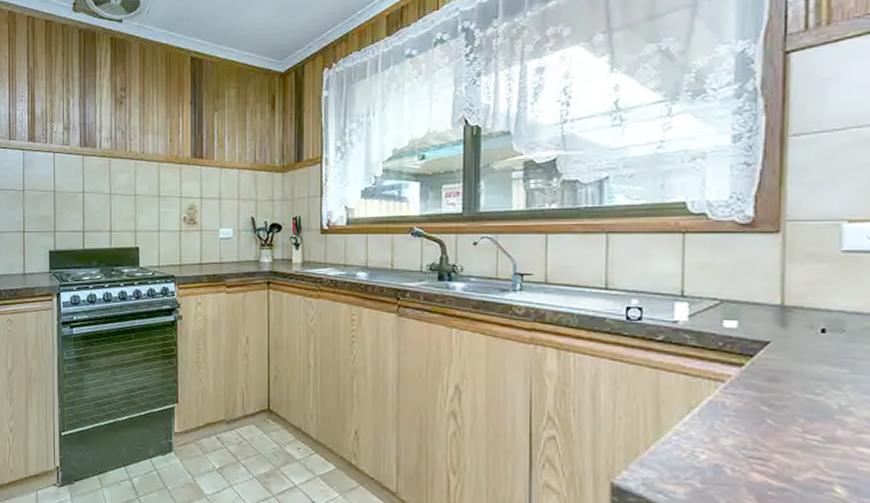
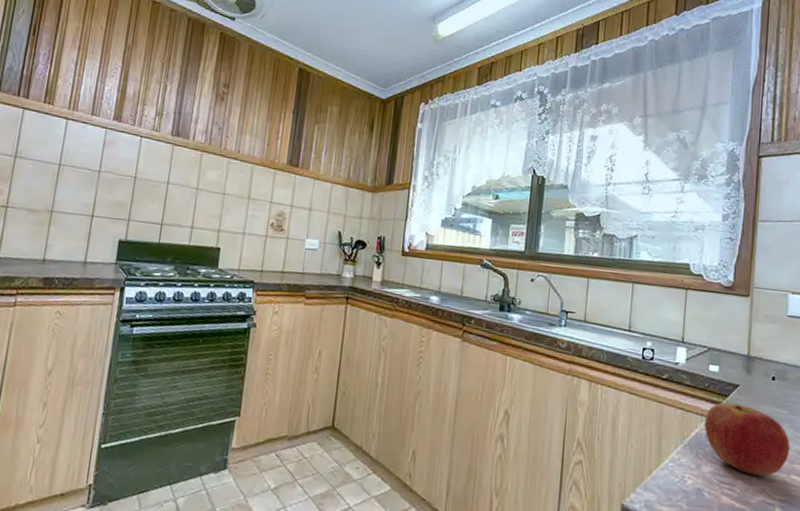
apple: none [720,363,854,450] -> present [704,402,790,477]

